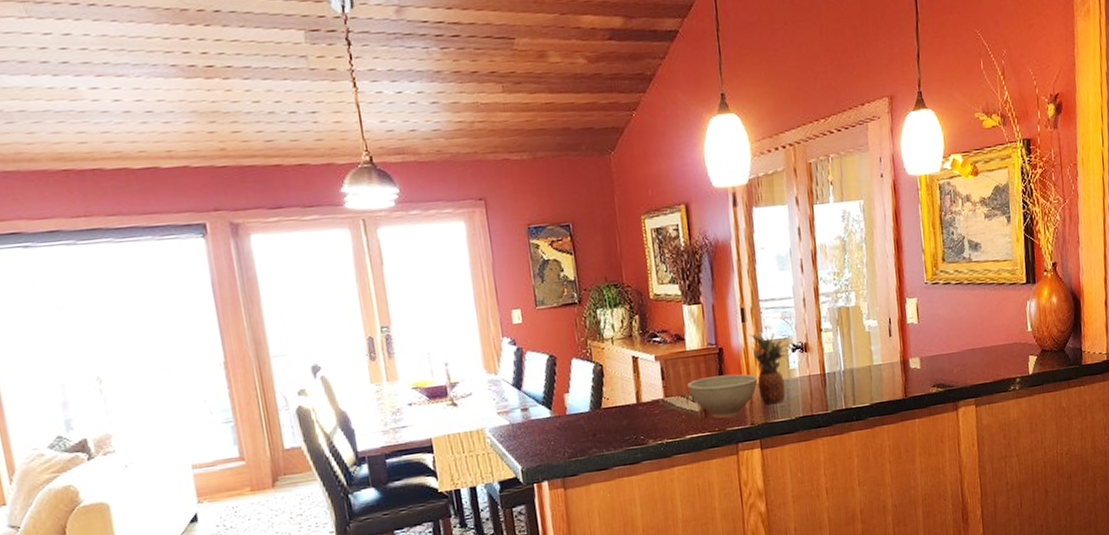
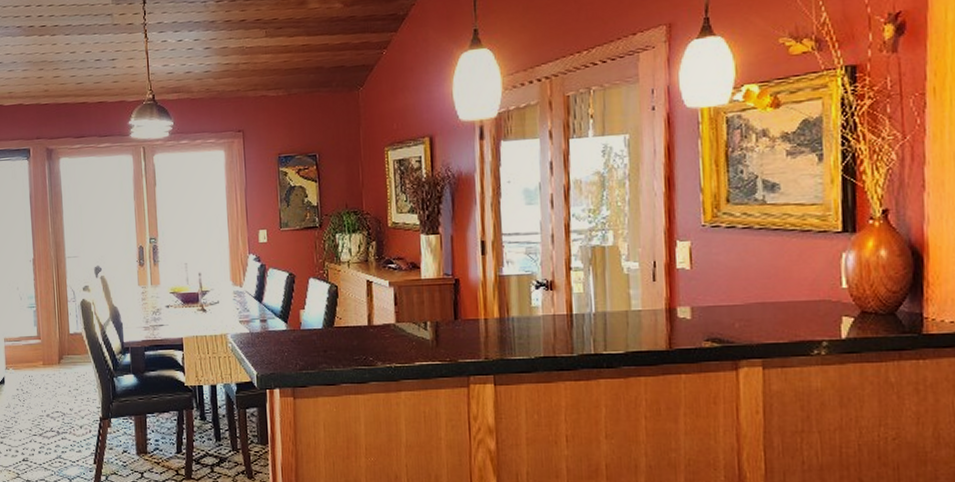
bowl: present [686,374,758,420] -> none [419,306,496,350]
fruit: present [749,333,790,405] -> none [488,267,534,341]

